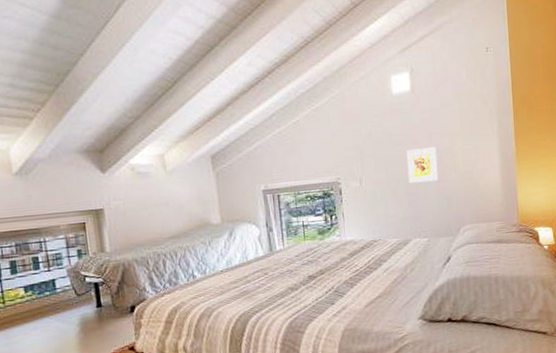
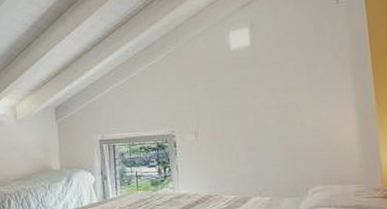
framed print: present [406,146,439,184] -> none [245,101,282,139]

